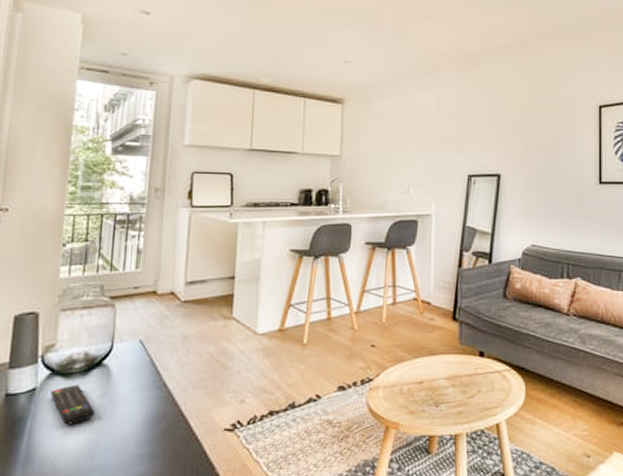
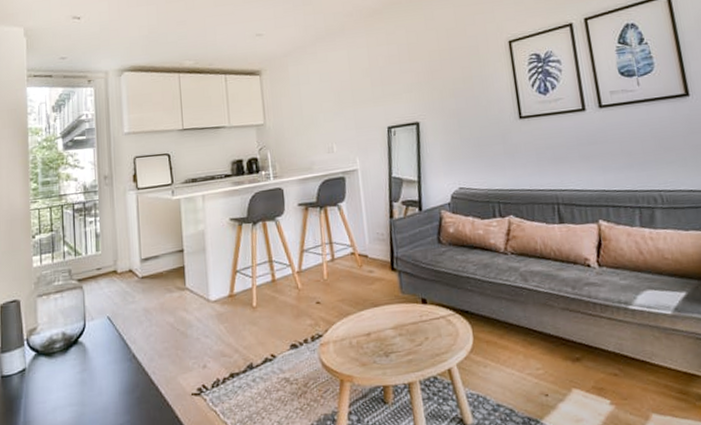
remote control: present [50,384,96,425] -> none [38,362,78,400]

